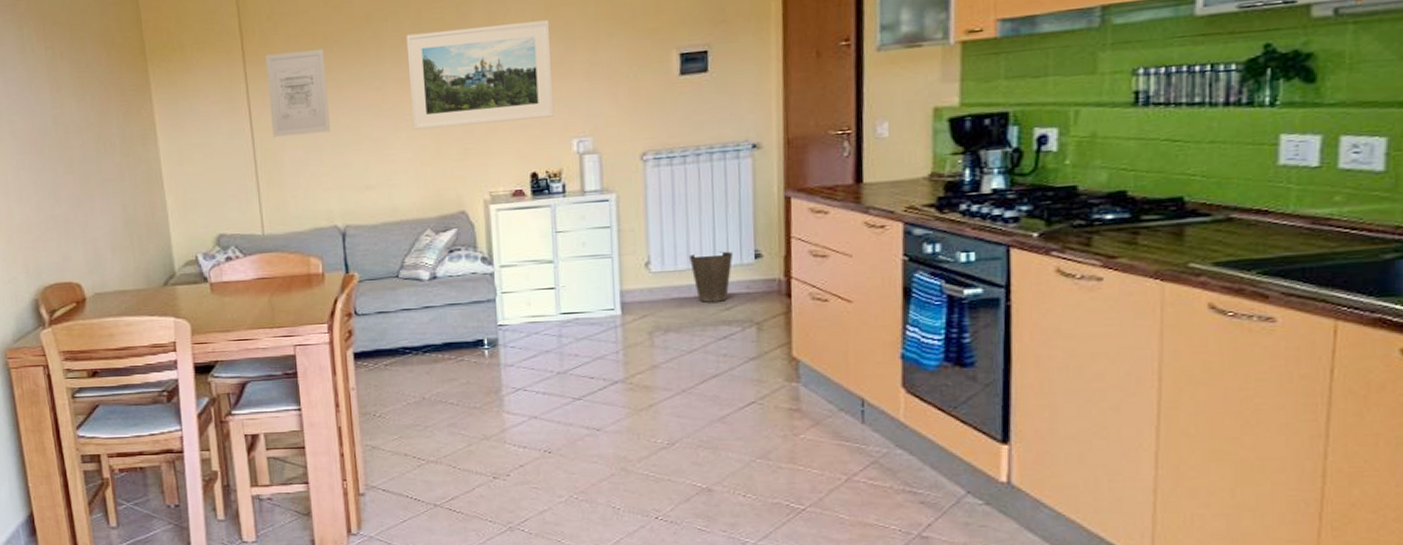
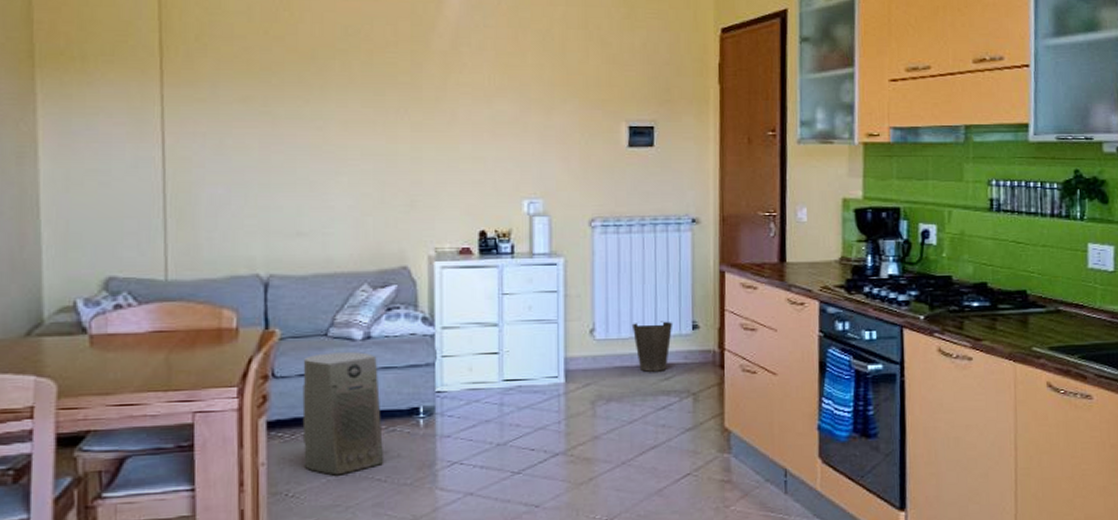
wall art: present [265,48,331,138] -> none [188,78,261,170]
air purifier: none [379,291,454,399] -> present [302,352,383,476]
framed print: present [406,20,555,130] -> none [354,75,506,176]

